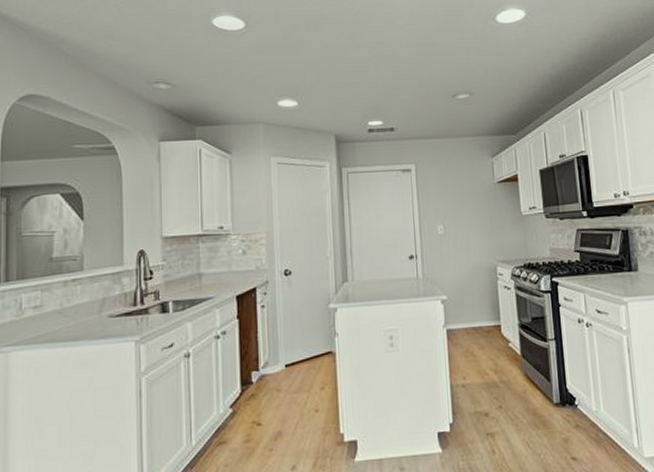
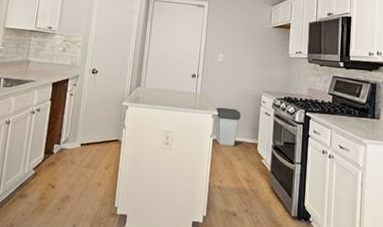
trash can: none [444,288,476,335] -> present [215,107,241,146]

